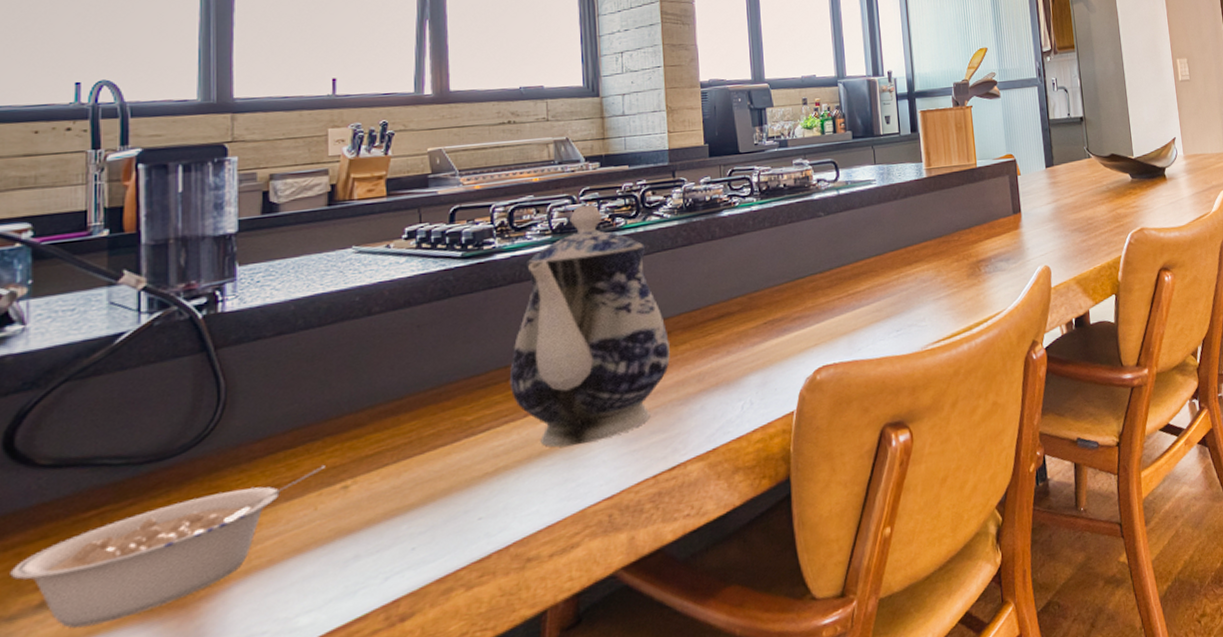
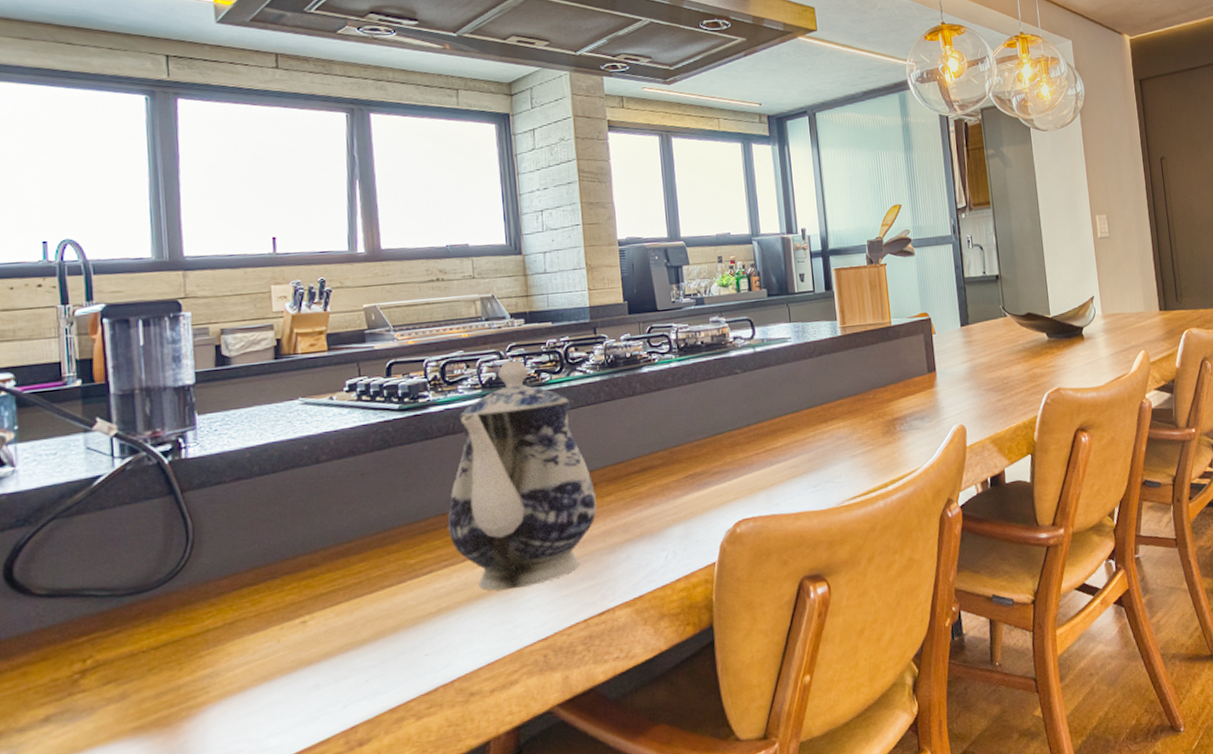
legume: present [10,465,326,629] -> none [18,602,285,741]

